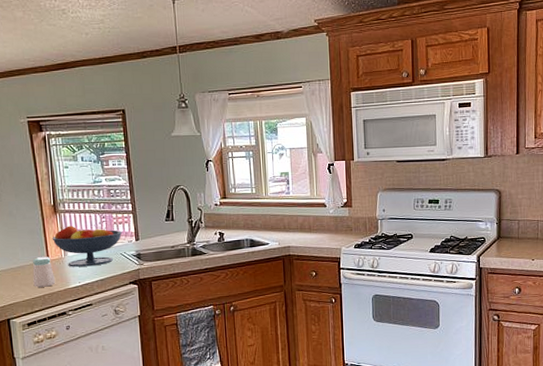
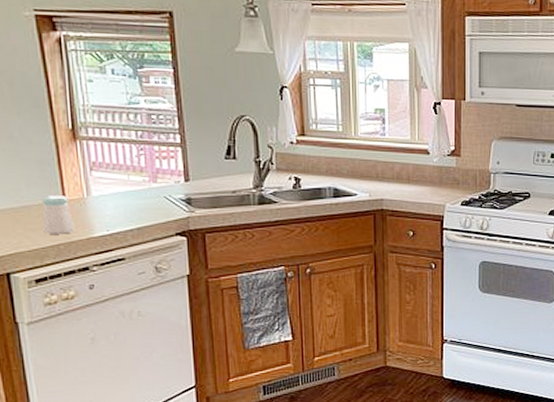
fruit bowl: present [52,225,122,267] -> none [69,157,166,211]

